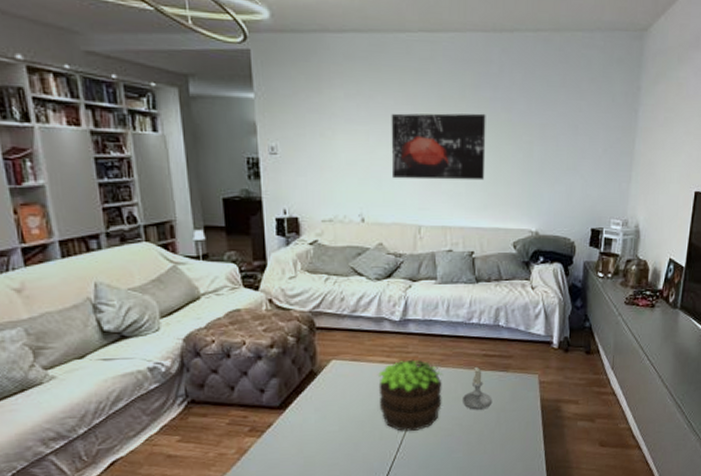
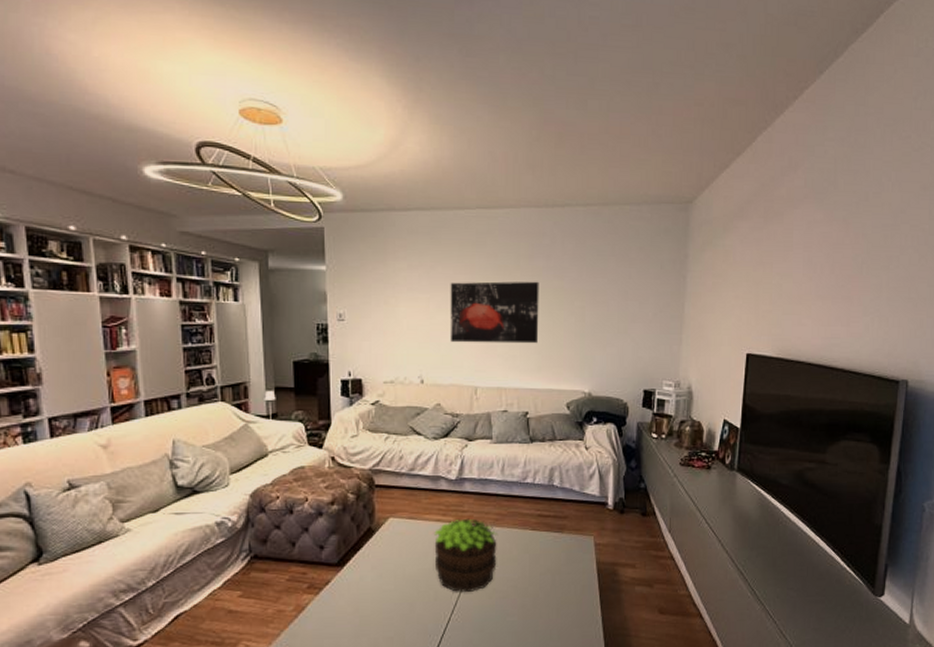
candle: present [463,366,493,410] -> none [518,526,548,572]

